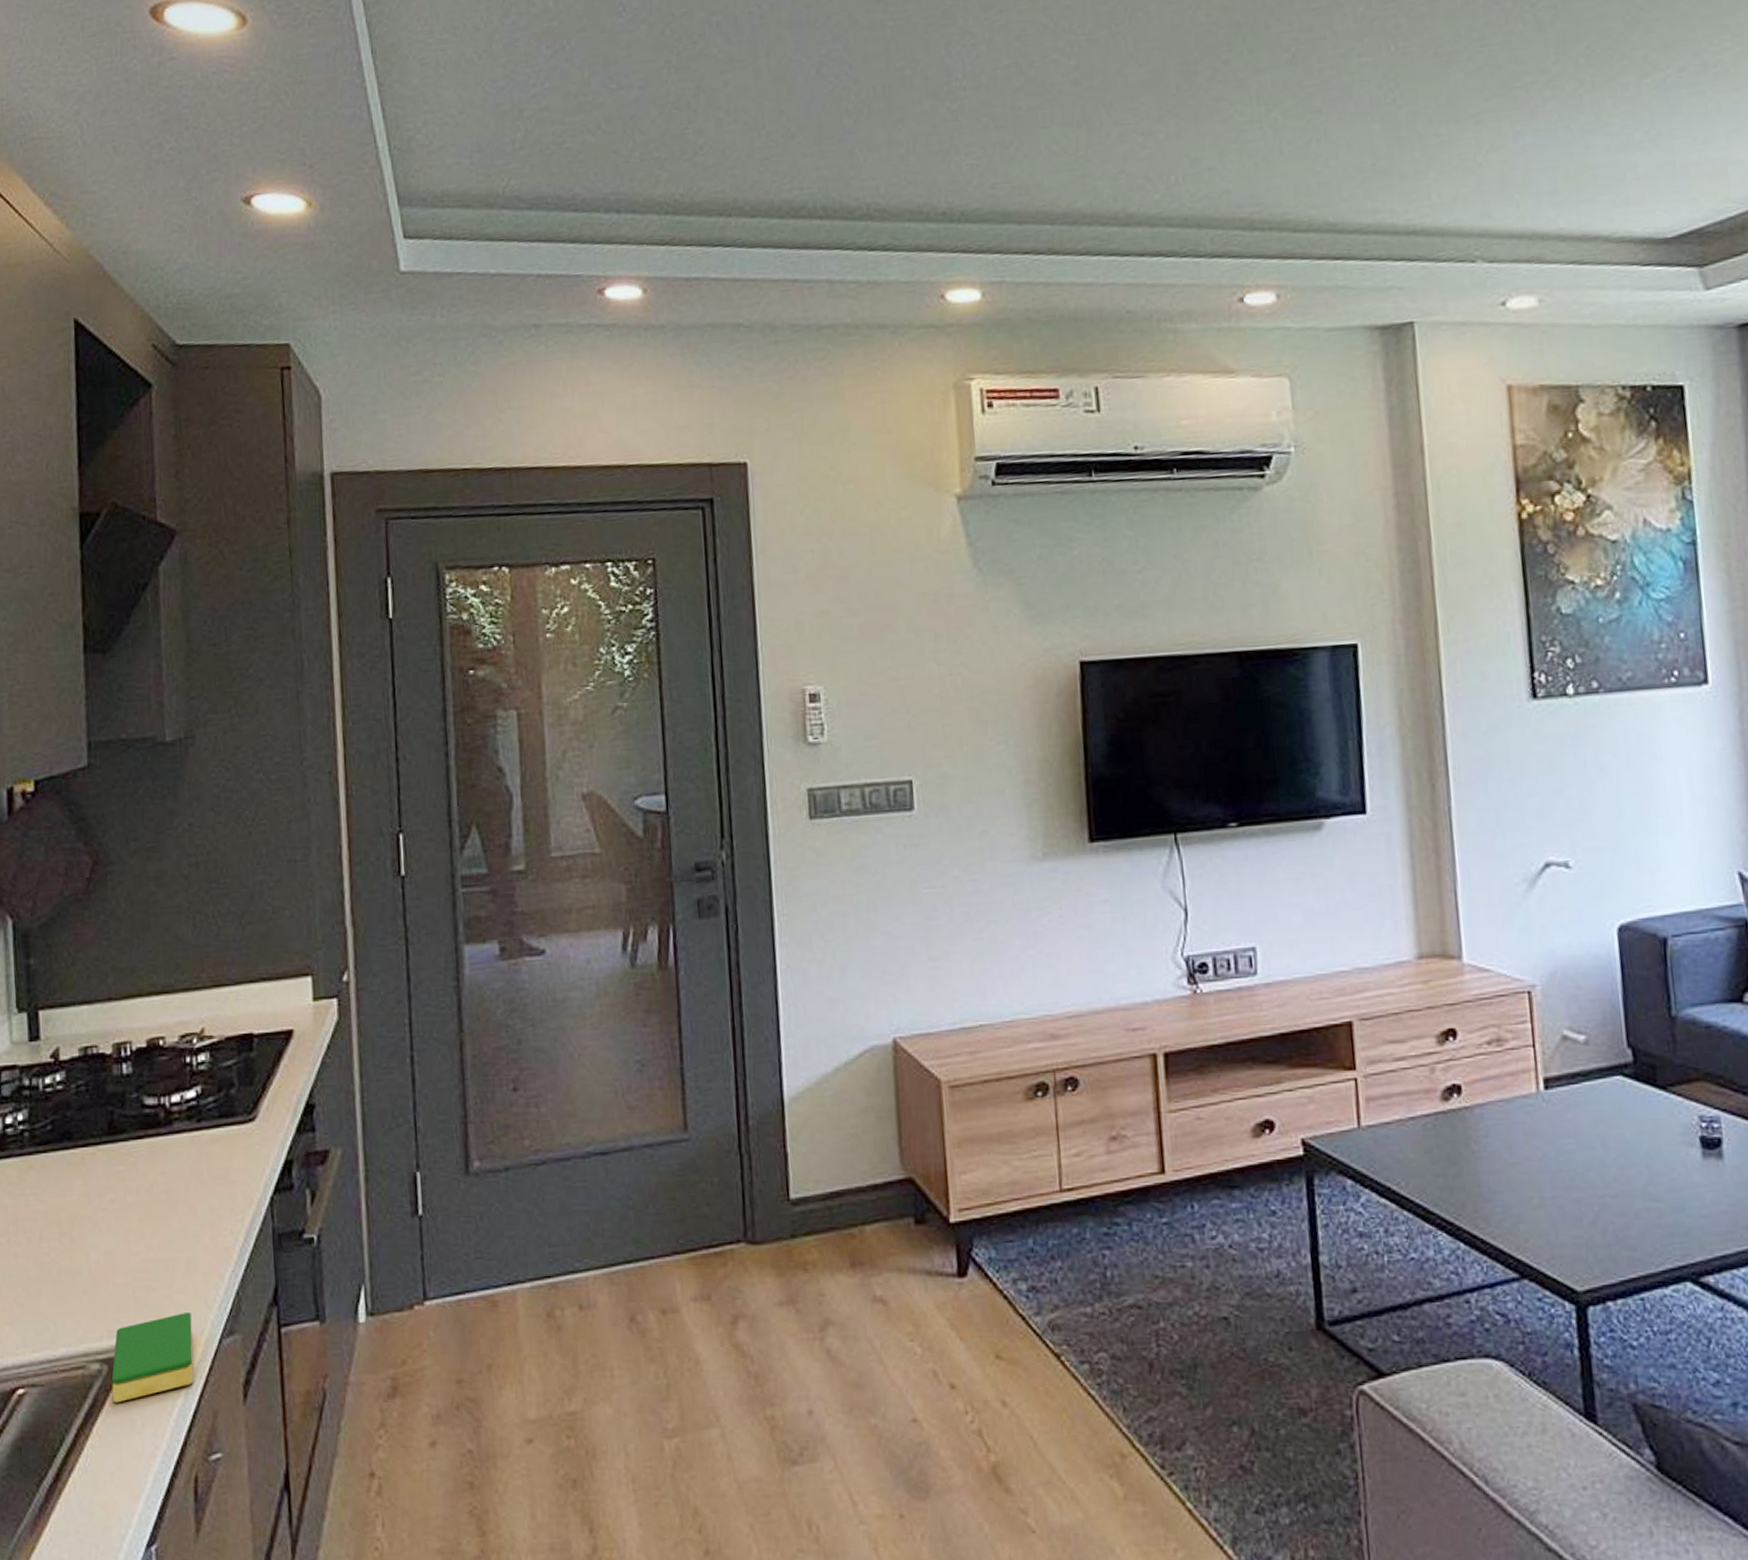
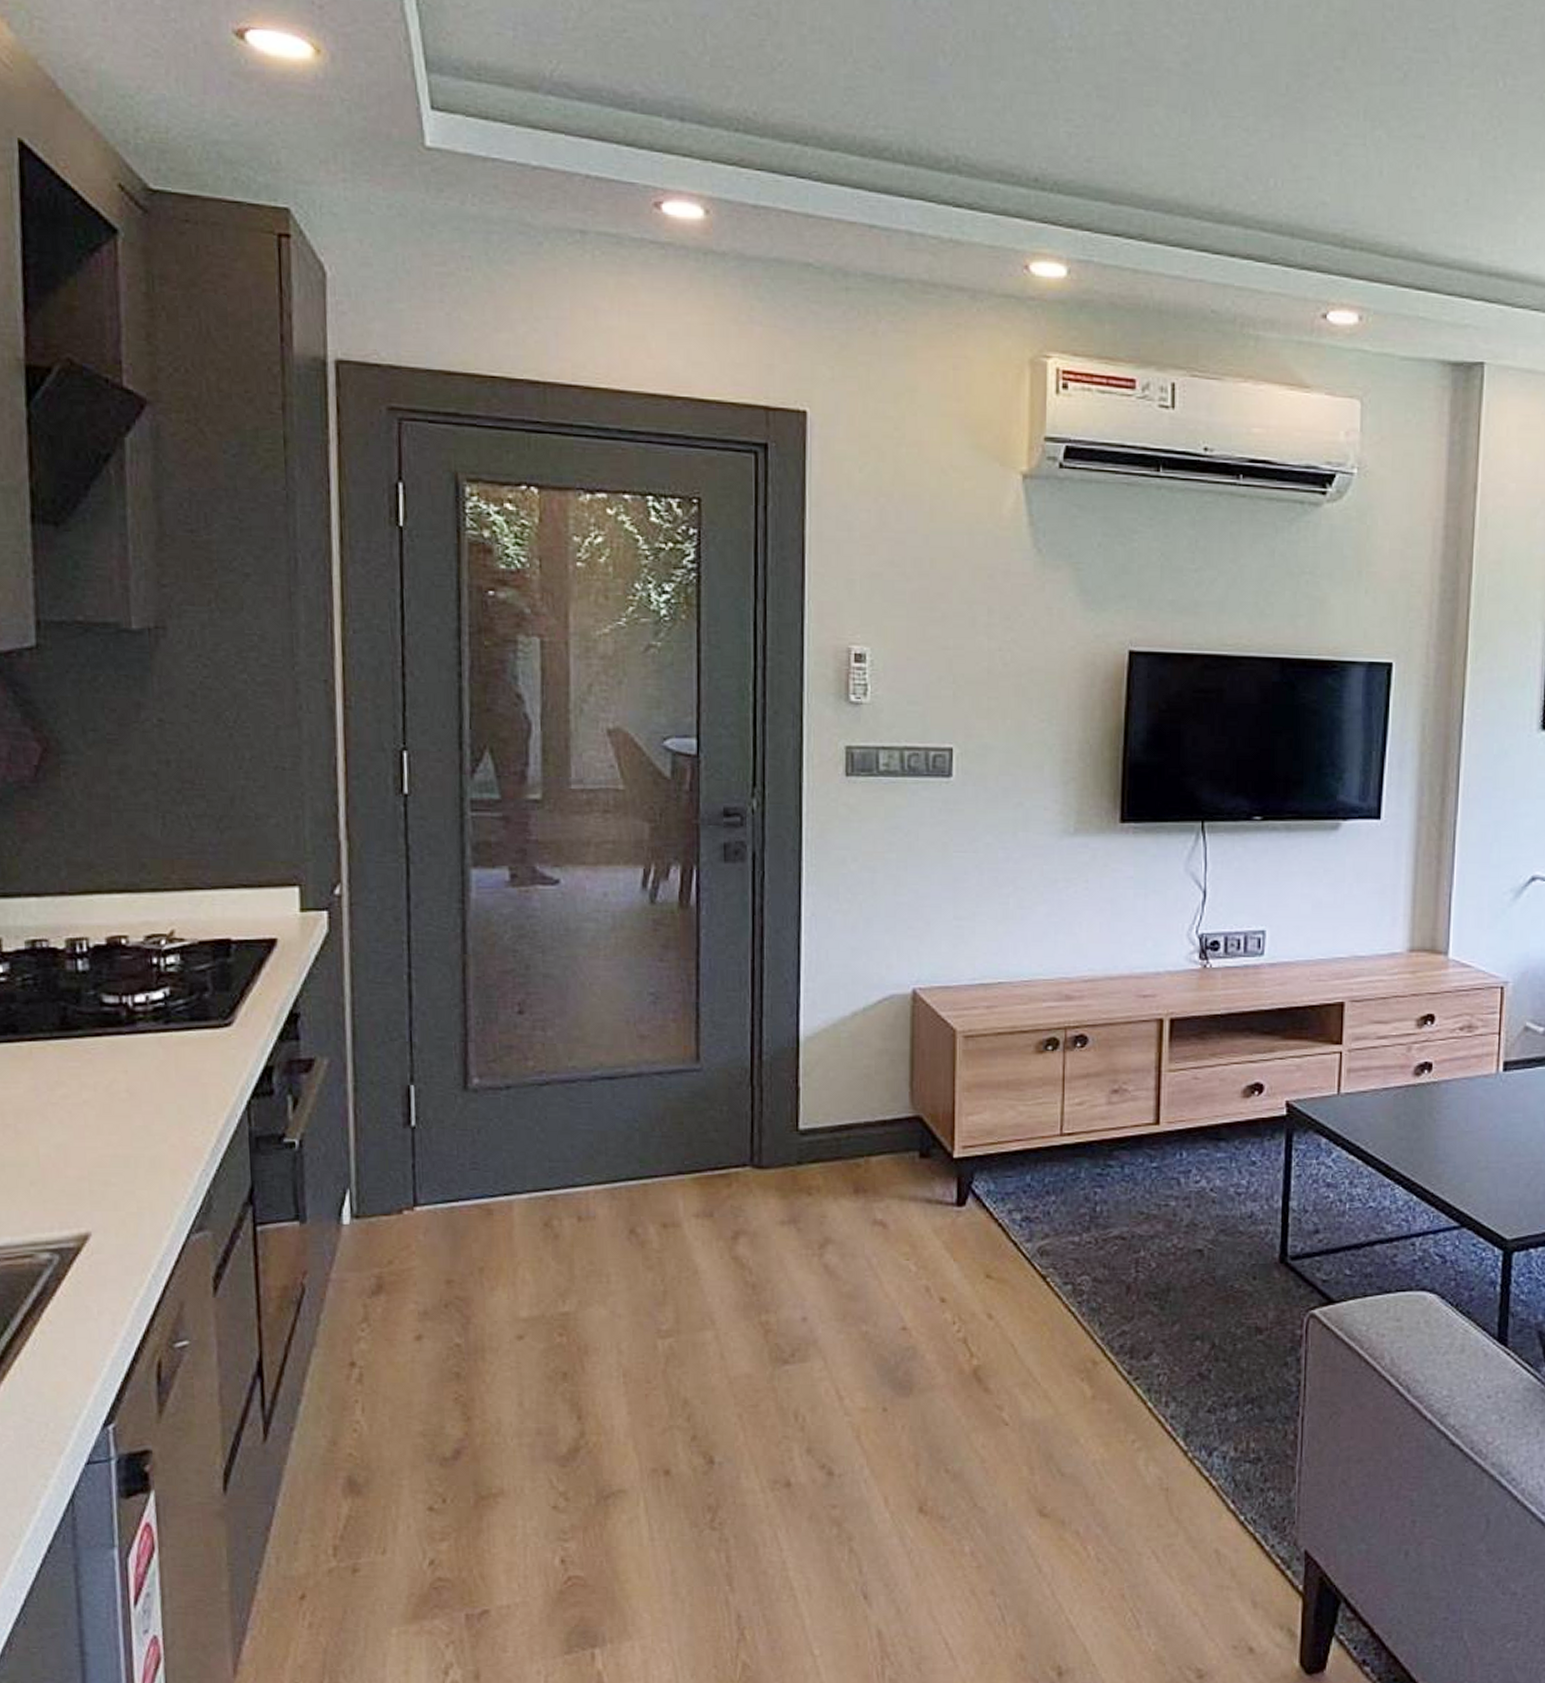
dish sponge: present [111,1312,194,1403] -> none [64,1208,158,1291]

